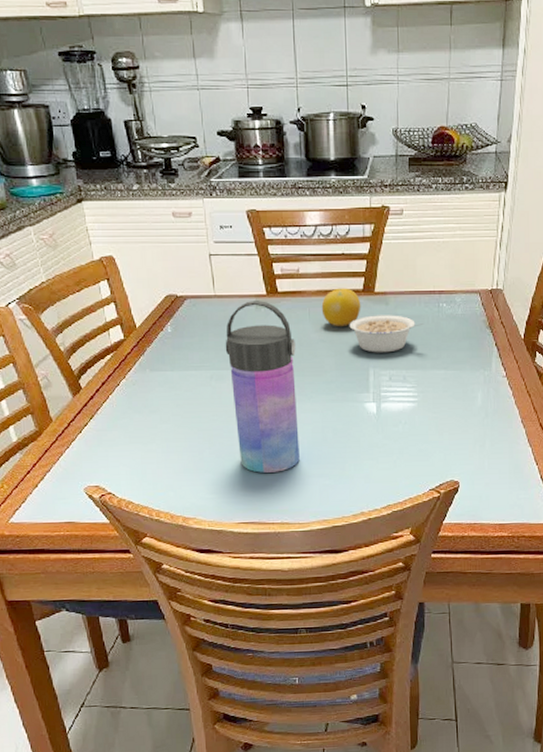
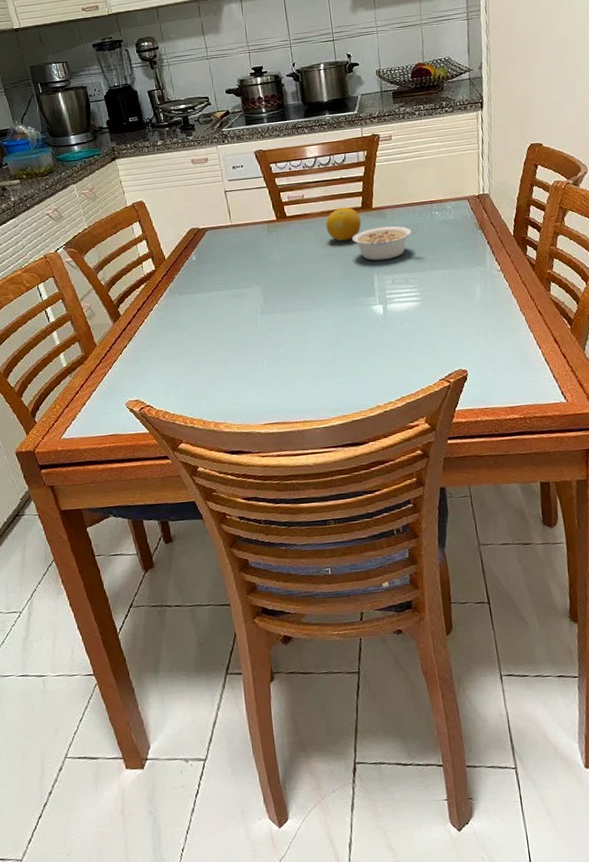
water bottle: present [225,301,300,473] -> none [243,225,317,377]

